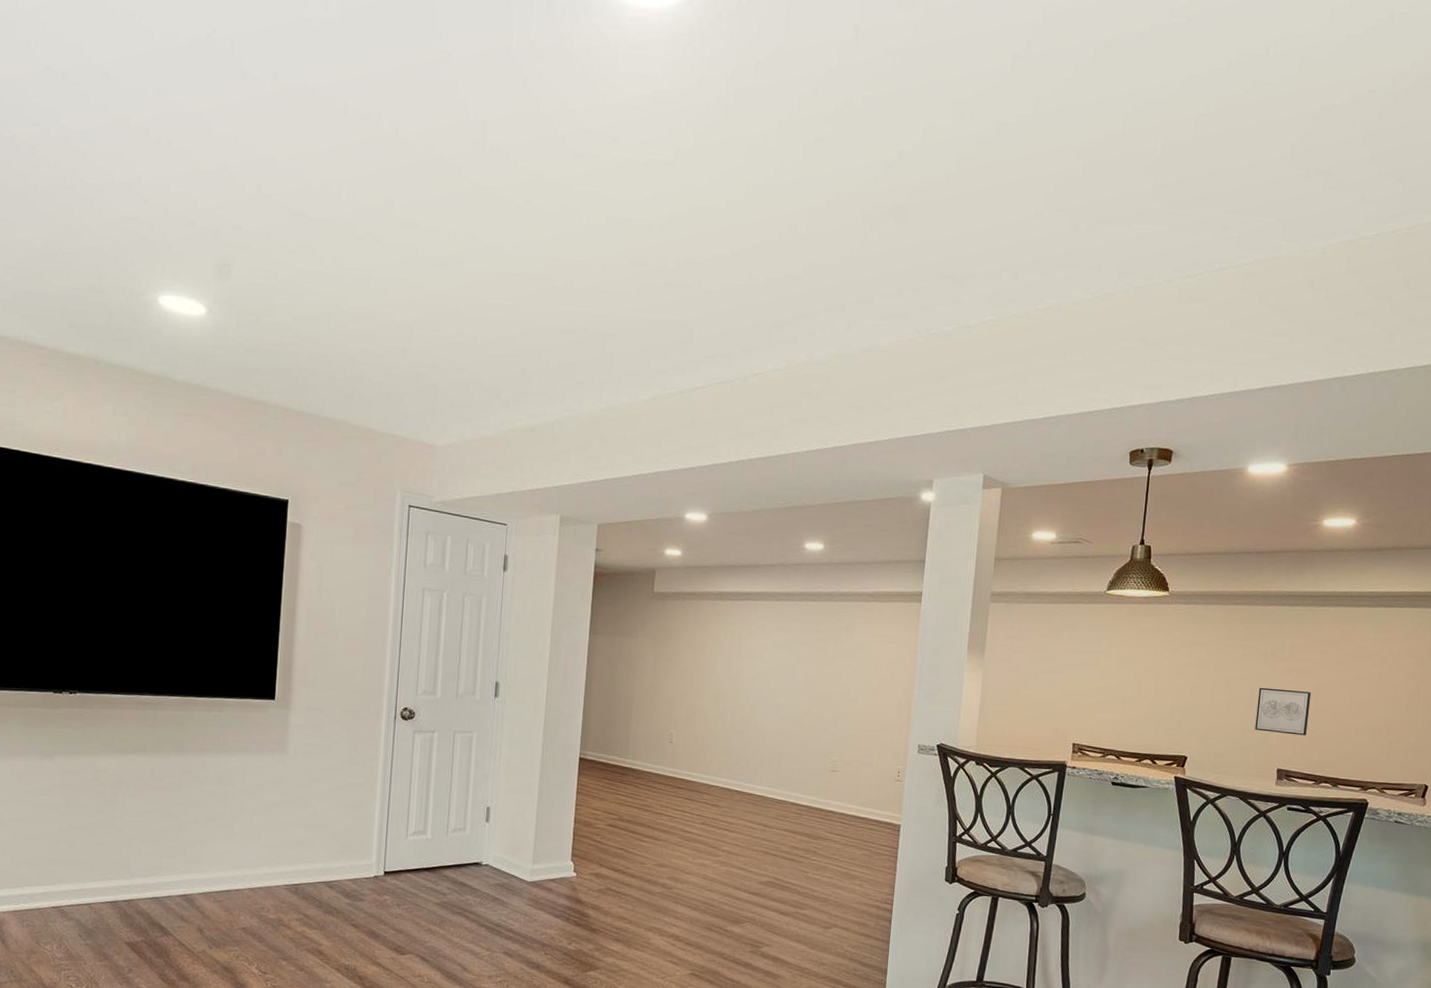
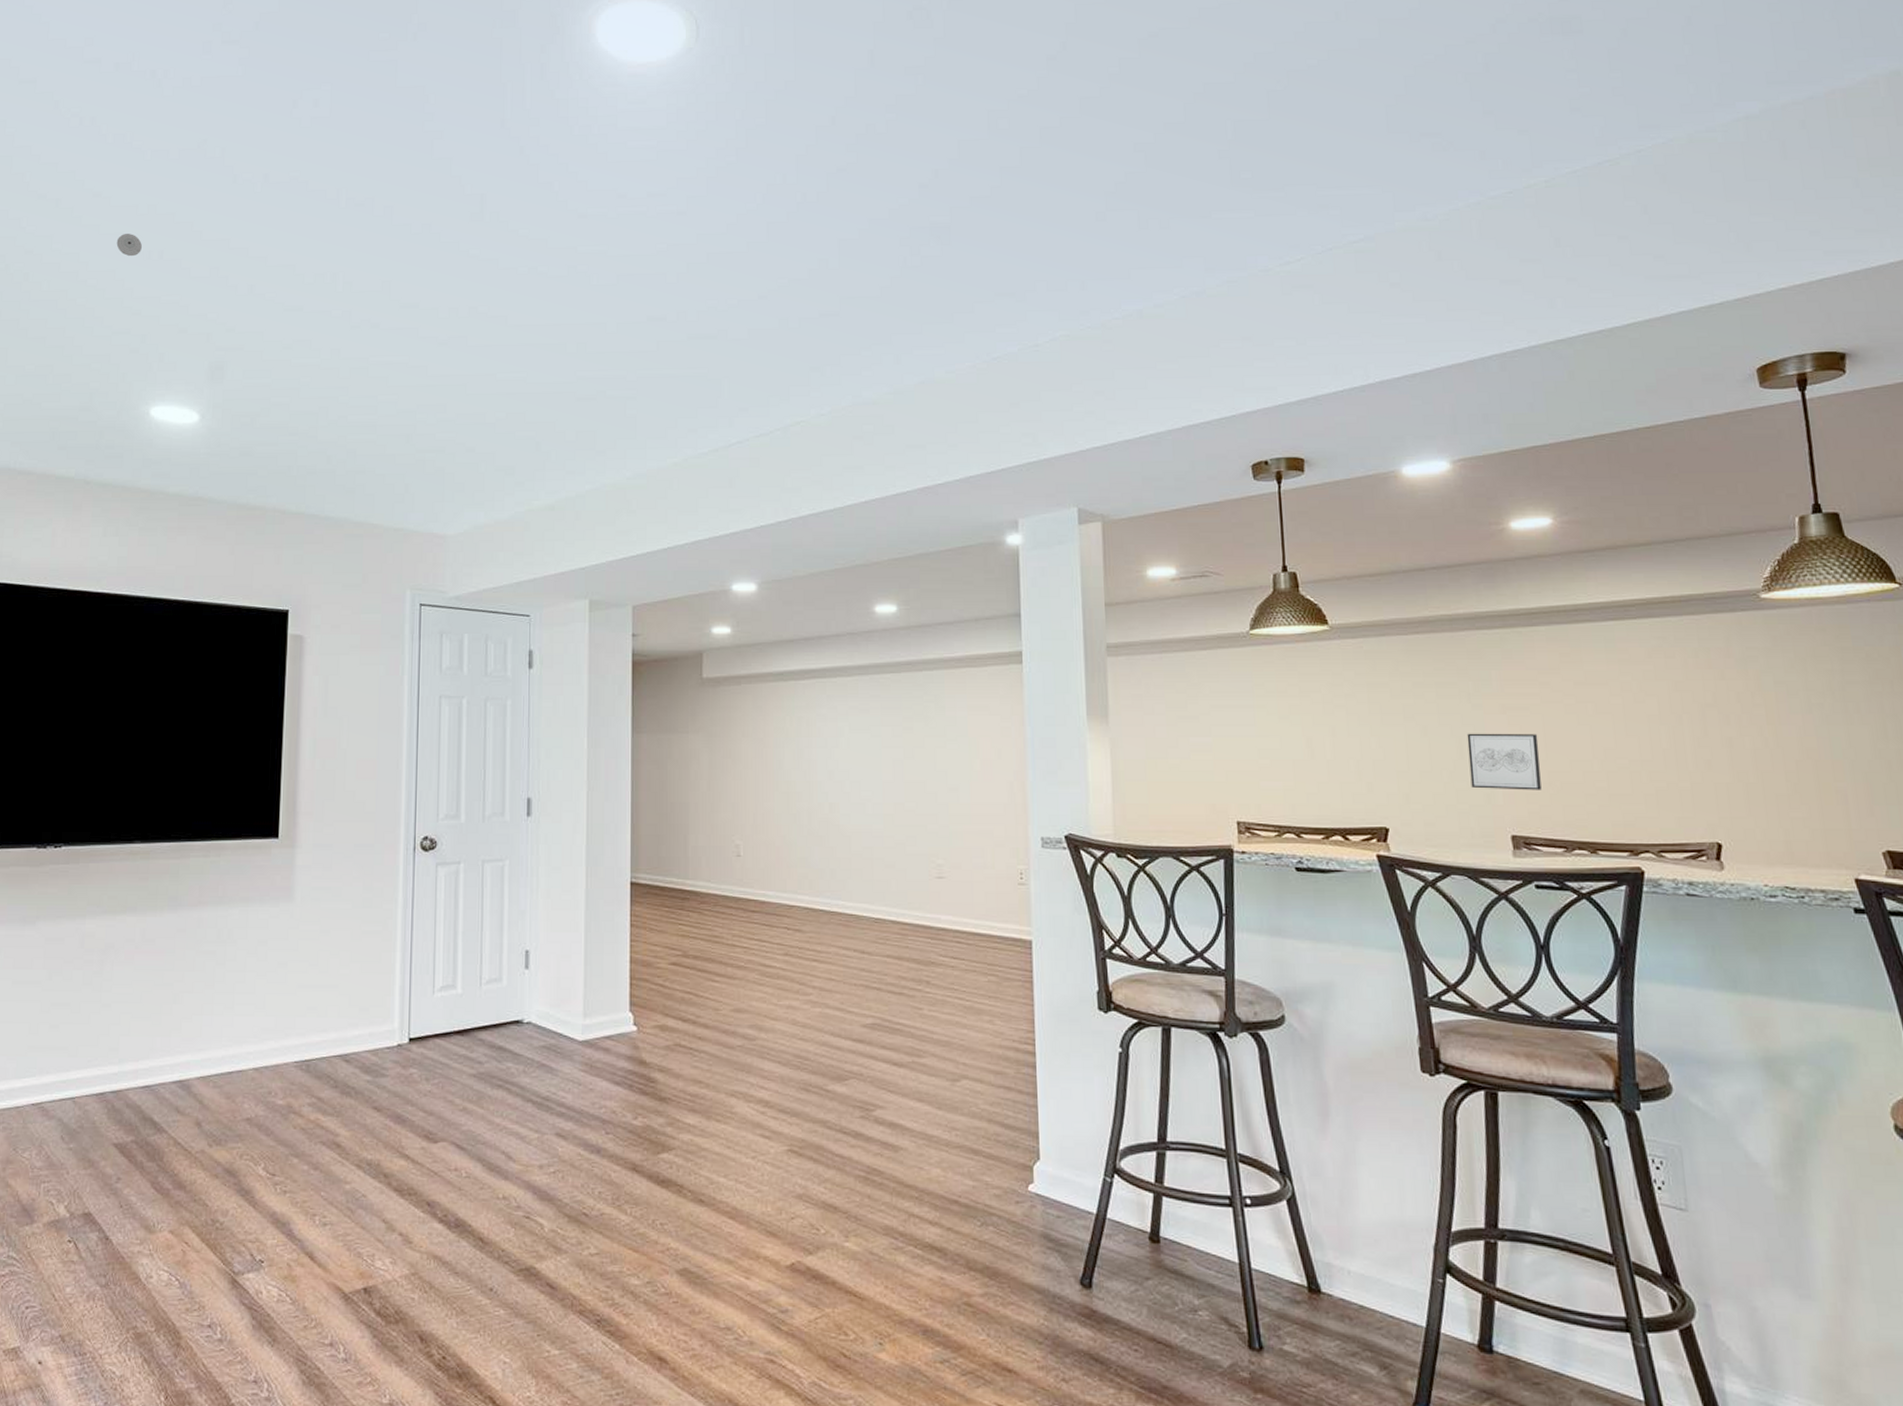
smoke detector: none [124,117,150,142] -> present [116,234,142,257]

